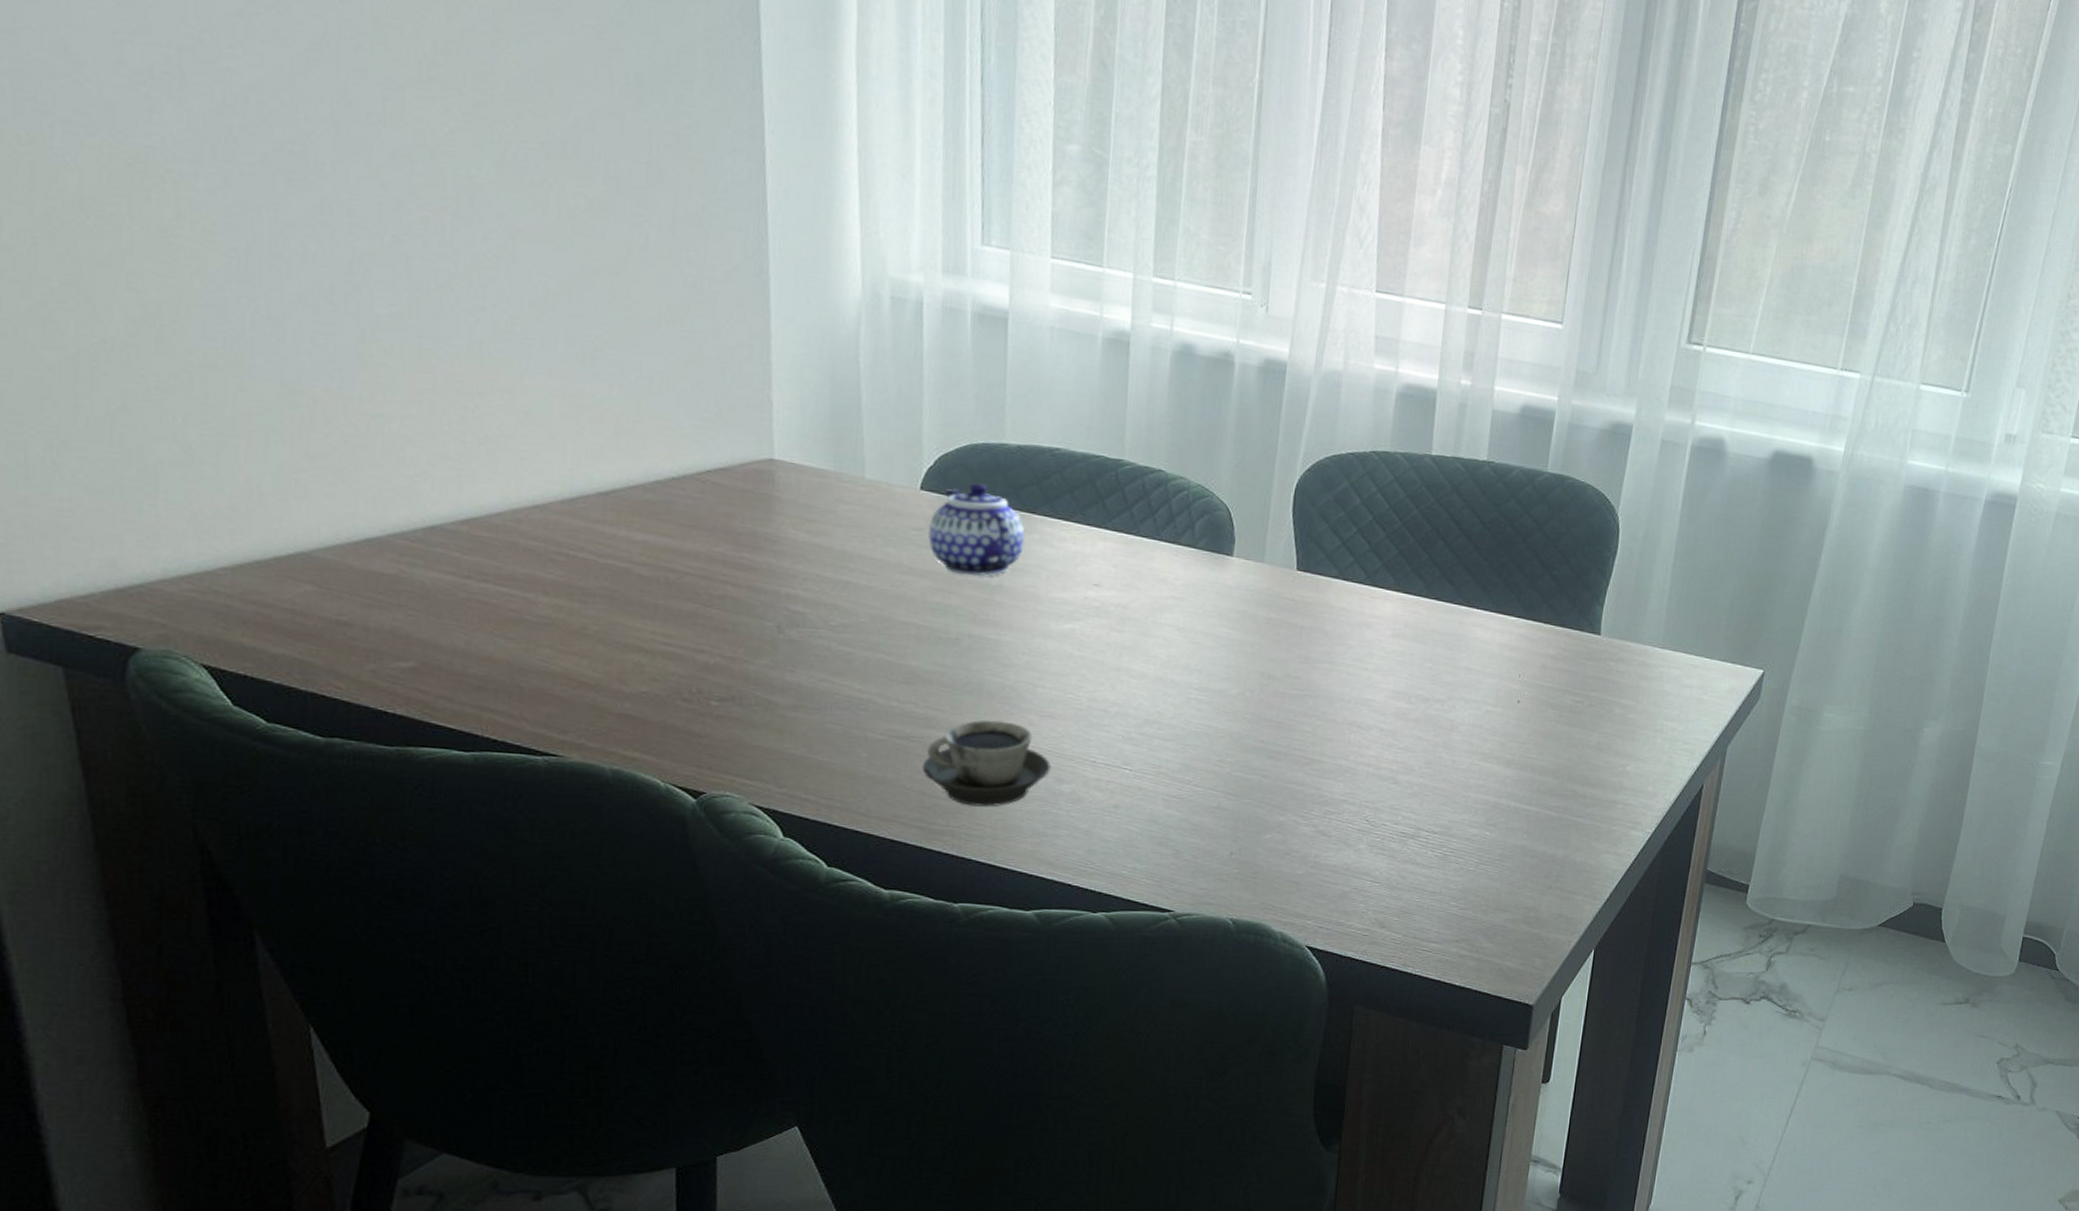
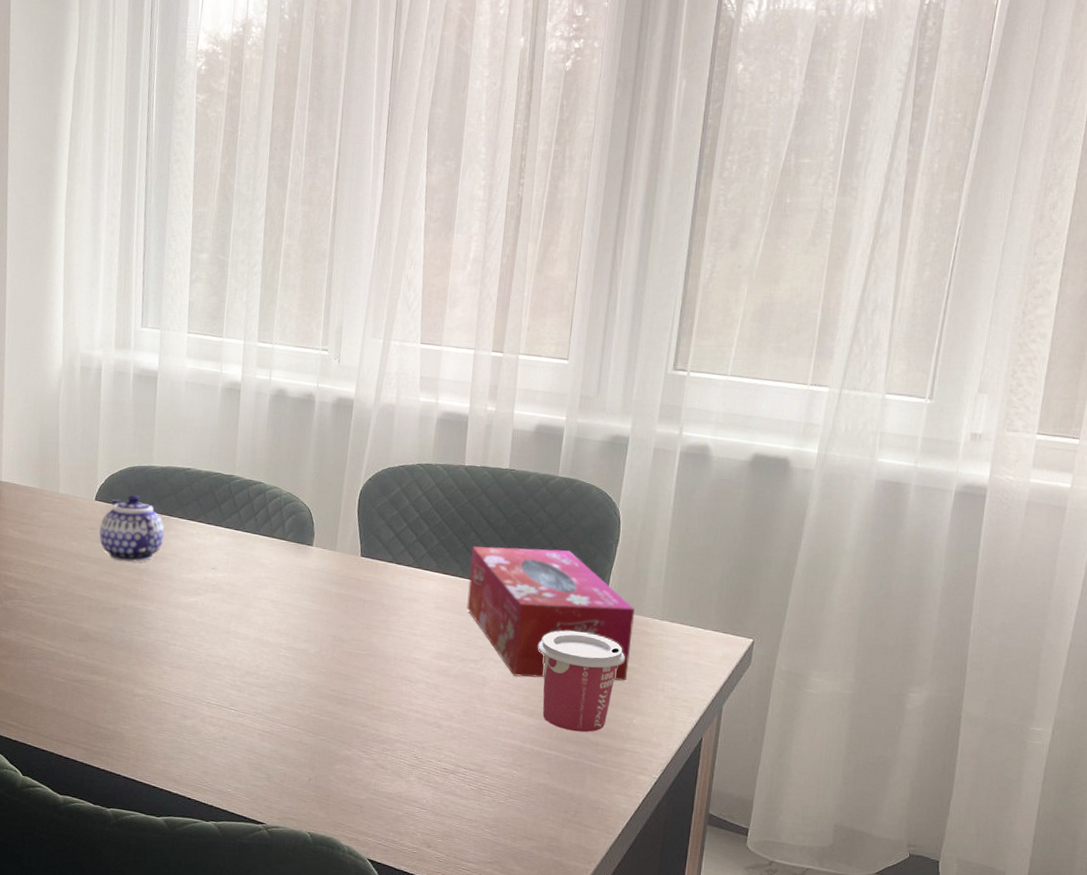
cup: present [922,719,1051,807] -> none [89,668,178,735]
tissue box: none [1432,558,1632,721] -> present [467,546,635,681]
cup: none [1518,662,1620,783] -> present [538,631,625,733]

